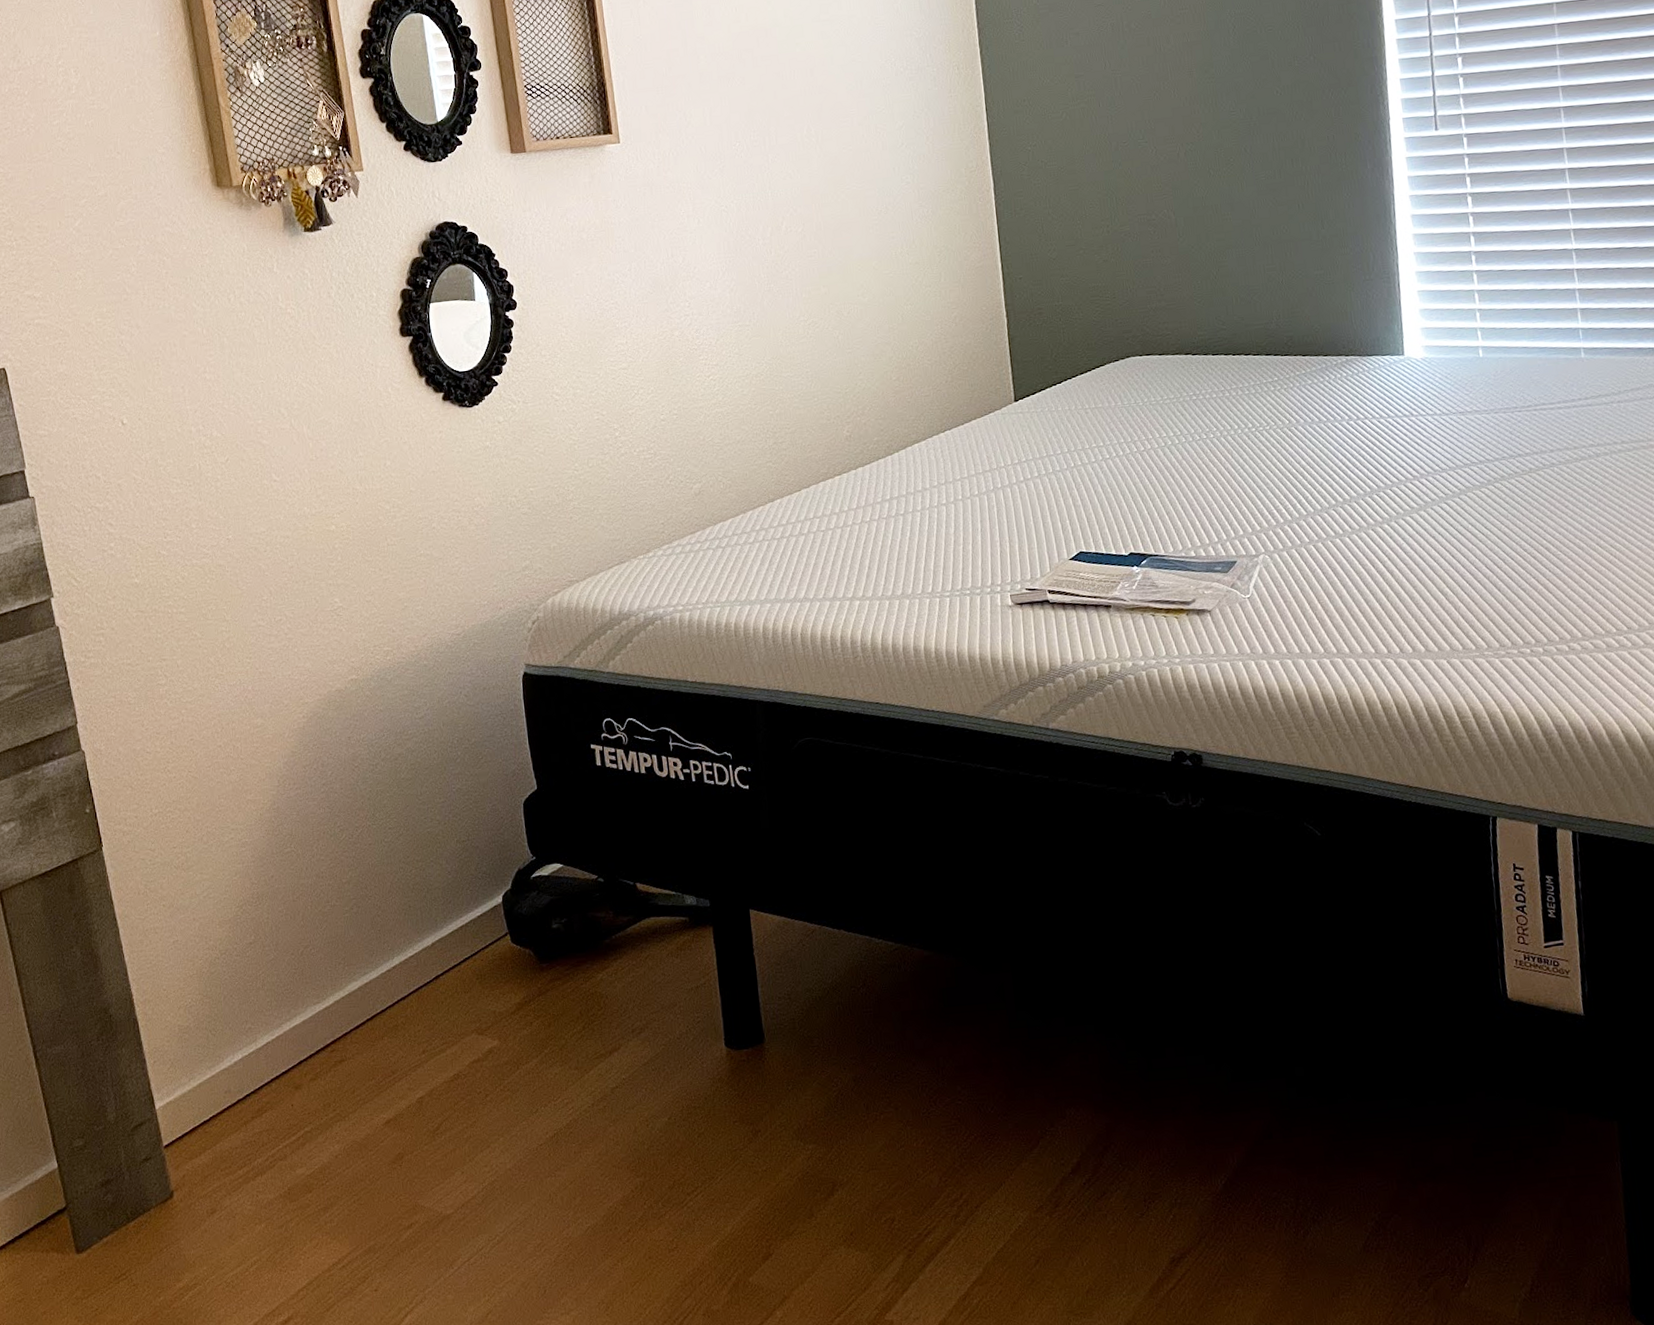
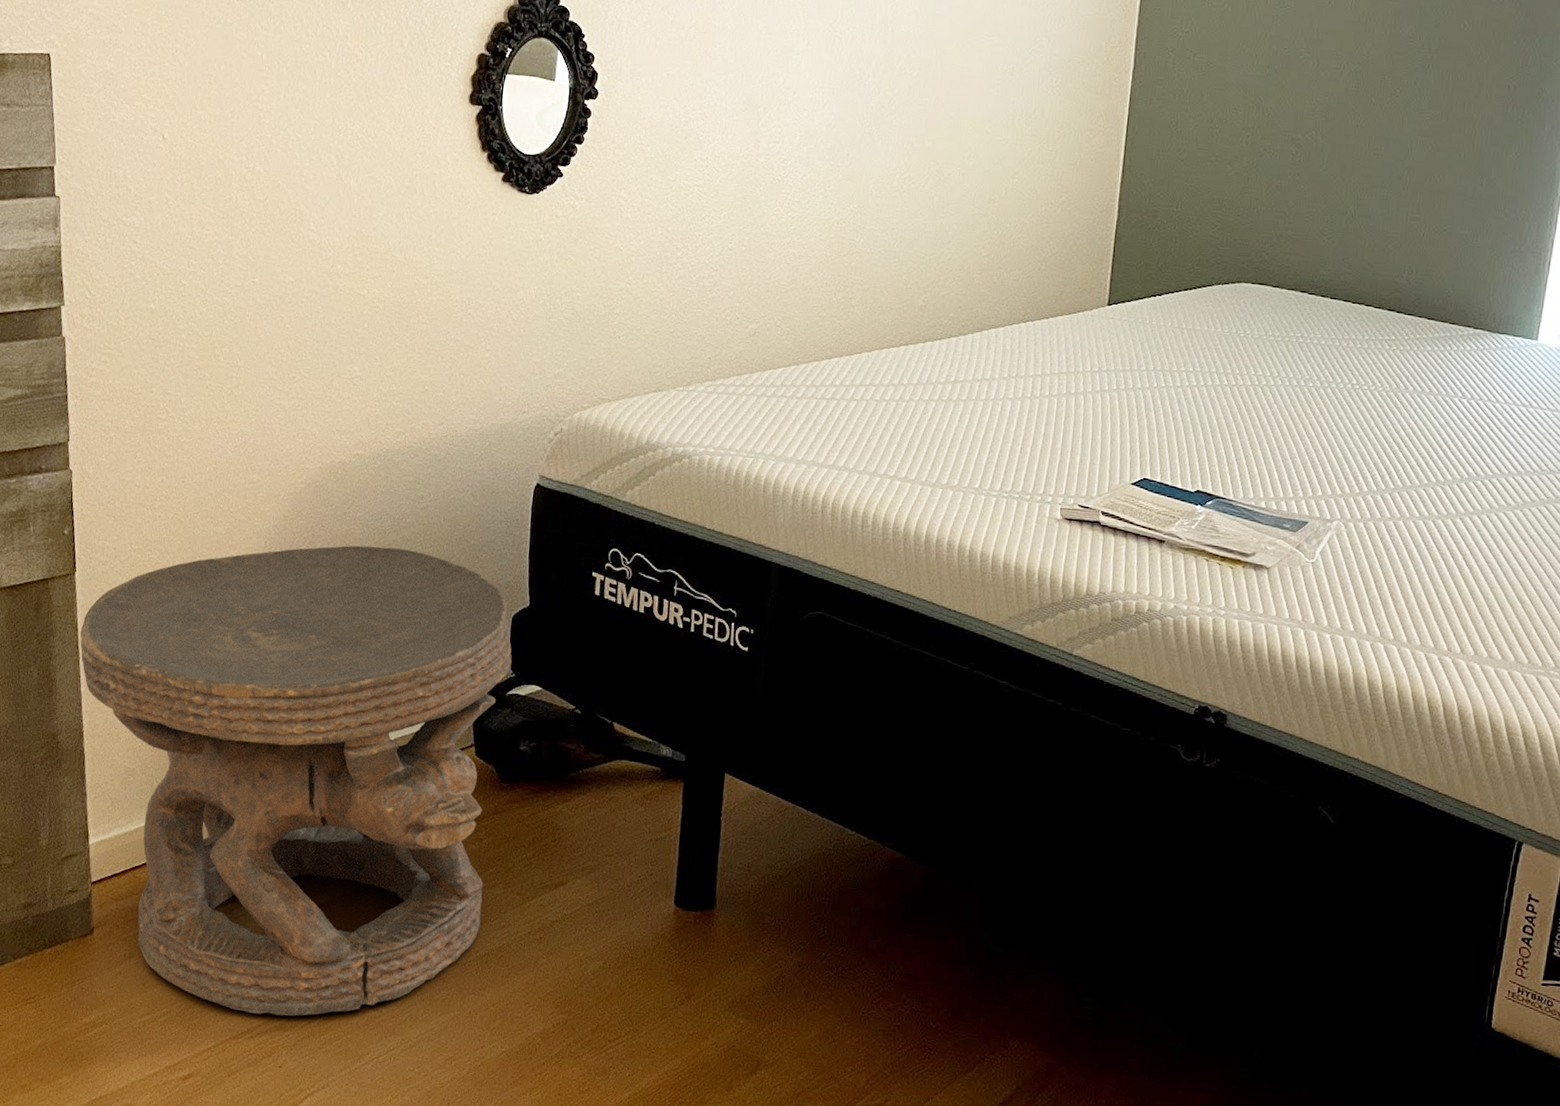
carved stool: none [115,759,545,1243] -> present [80,545,512,1016]

